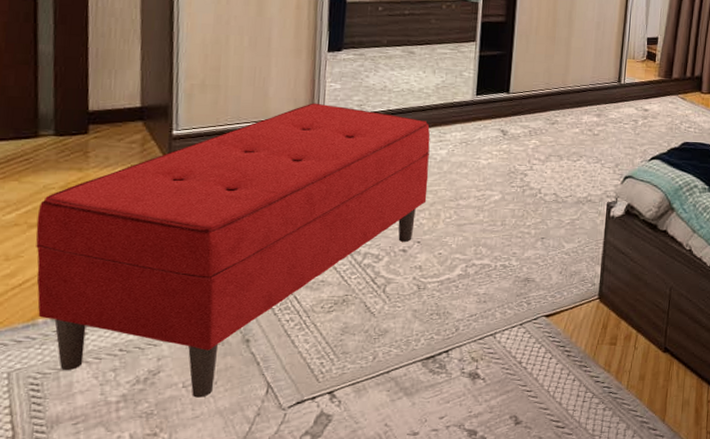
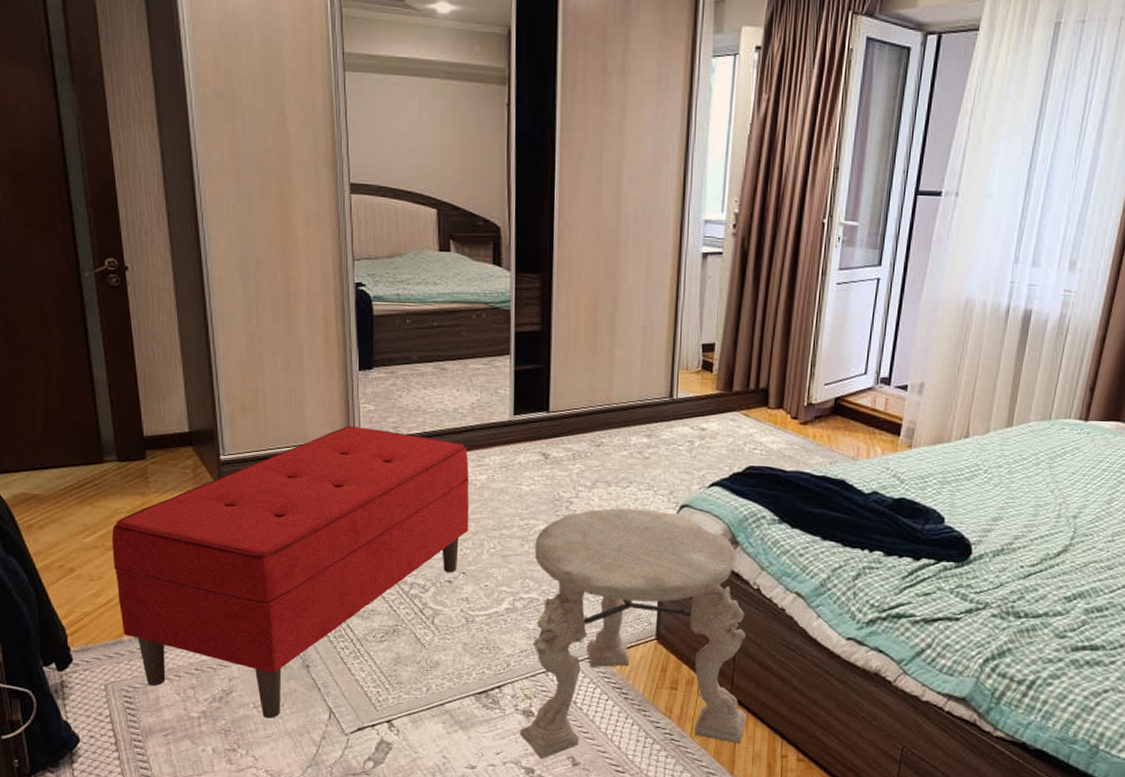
side table: none [465,179,679,421] -> present [520,508,747,759]

